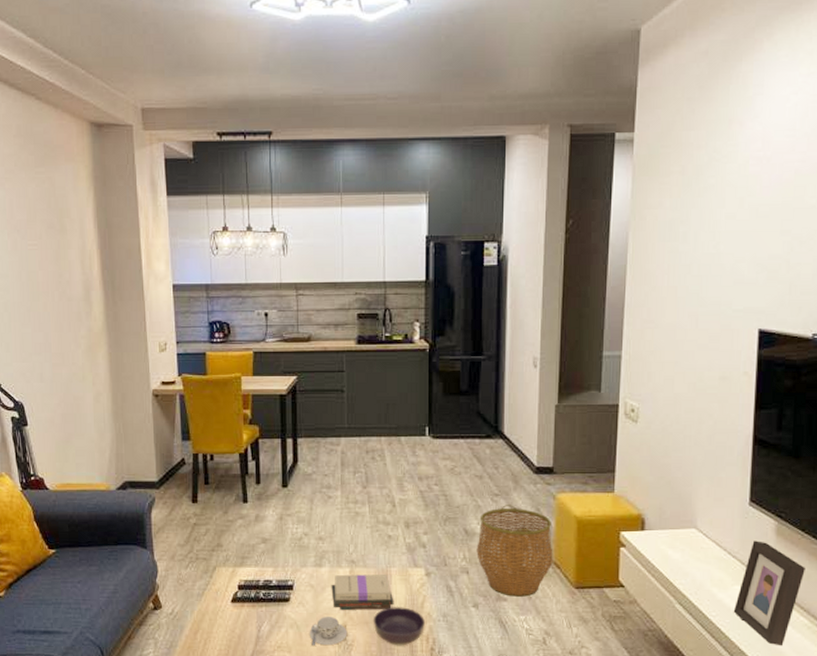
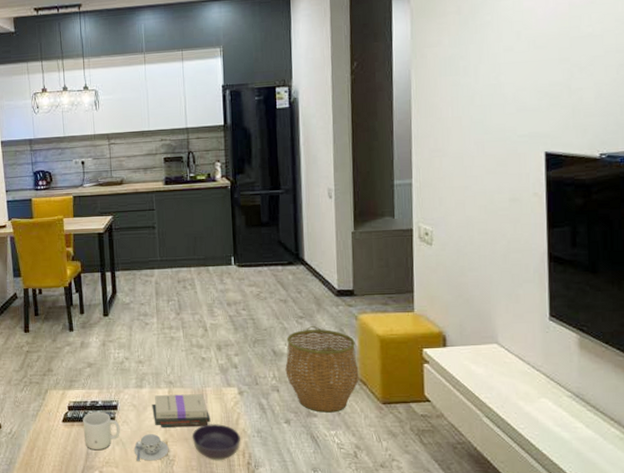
mug: none [254,591,295,634] -> present [82,411,120,451]
picture frame: present [733,540,805,646] -> none [541,354,612,458]

